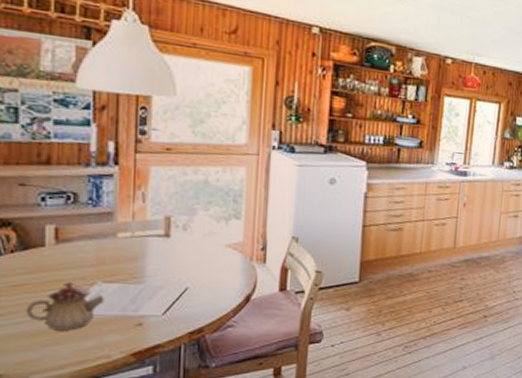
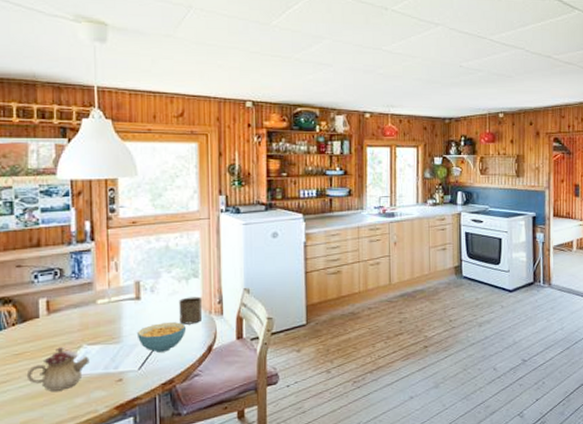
cereal bowl: none [163,266,223,298] -> present [136,322,187,352]
cup: none [215,240,243,270] -> present [179,296,203,325]

